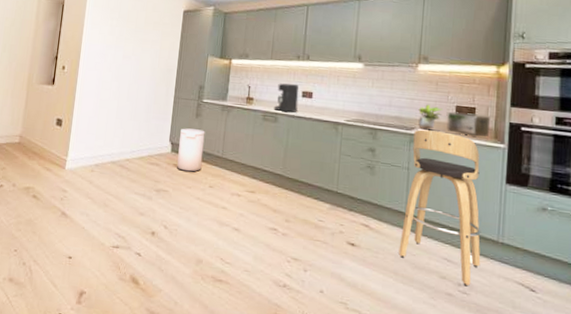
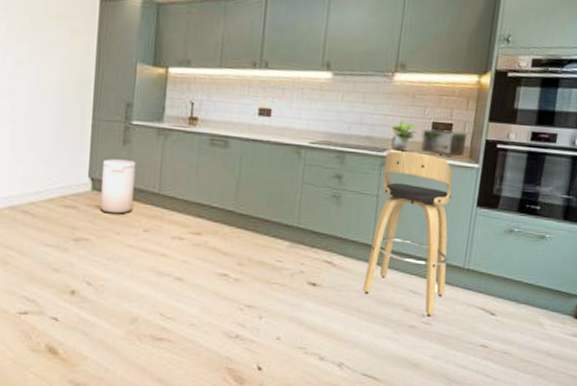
coffee maker: present [273,83,299,113] -> none [223,98,255,136]

